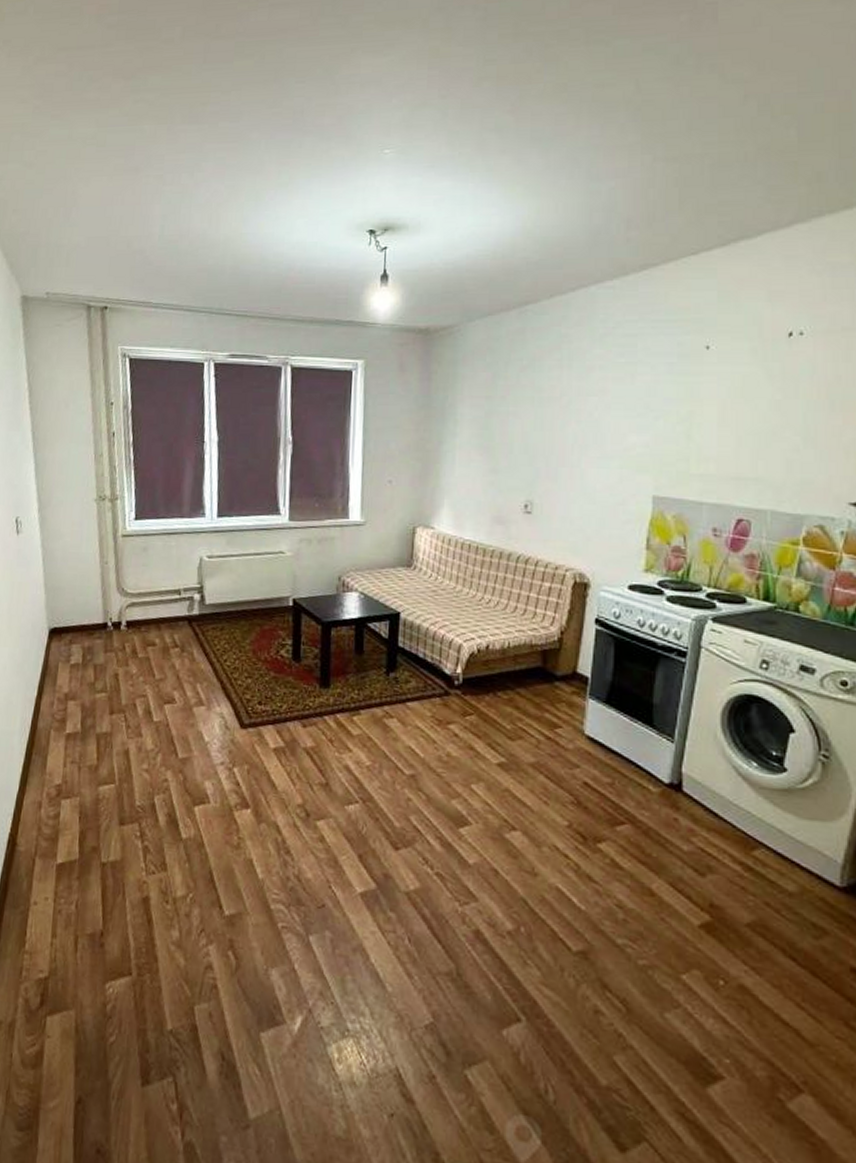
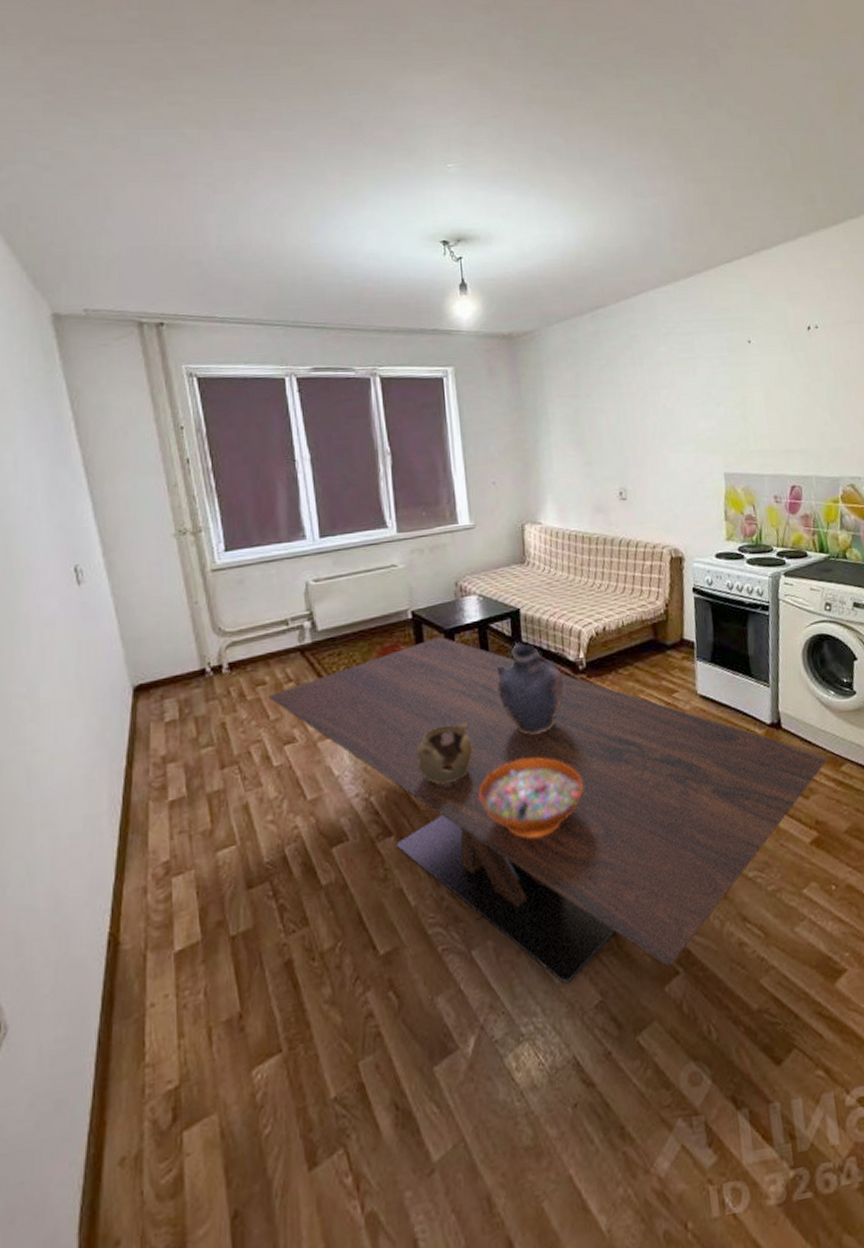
dining table: none [156,627,737,1011] -> present [269,636,828,984]
teapot: none [280,714,336,772] -> present [416,723,474,785]
decorative bowl: none [335,762,443,845] -> present [478,757,584,838]
vase: none [367,646,436,742] -> present [496,642,563,735]

